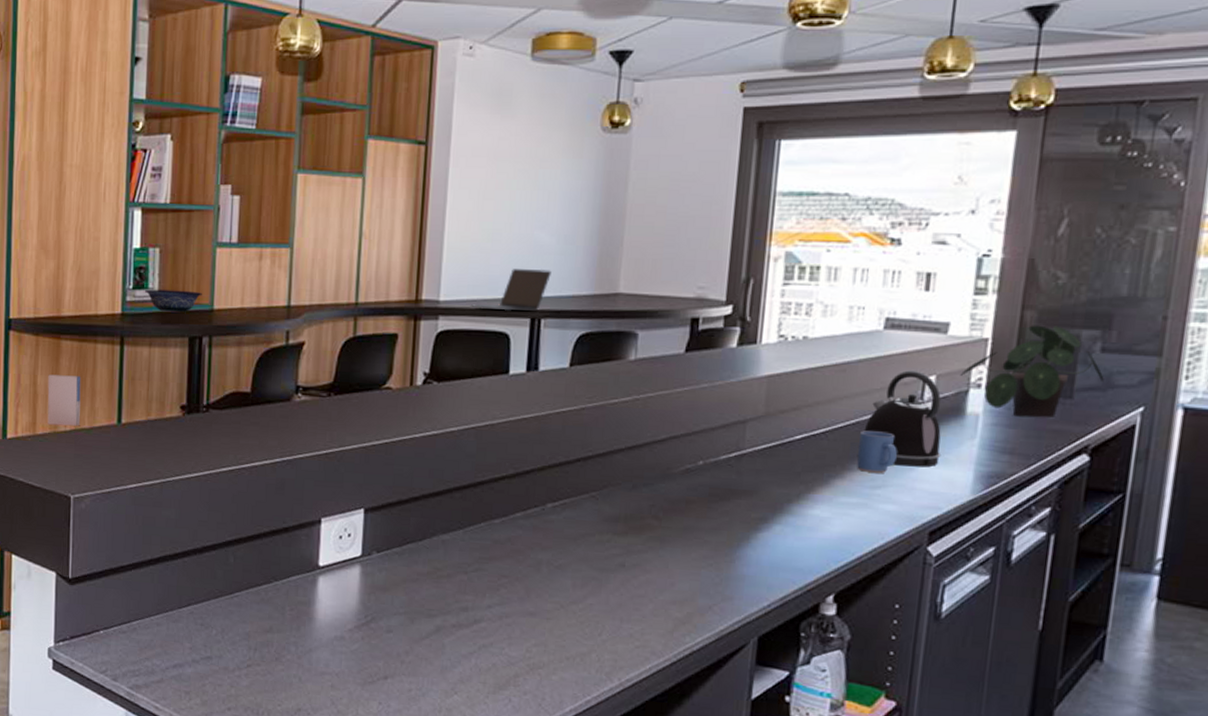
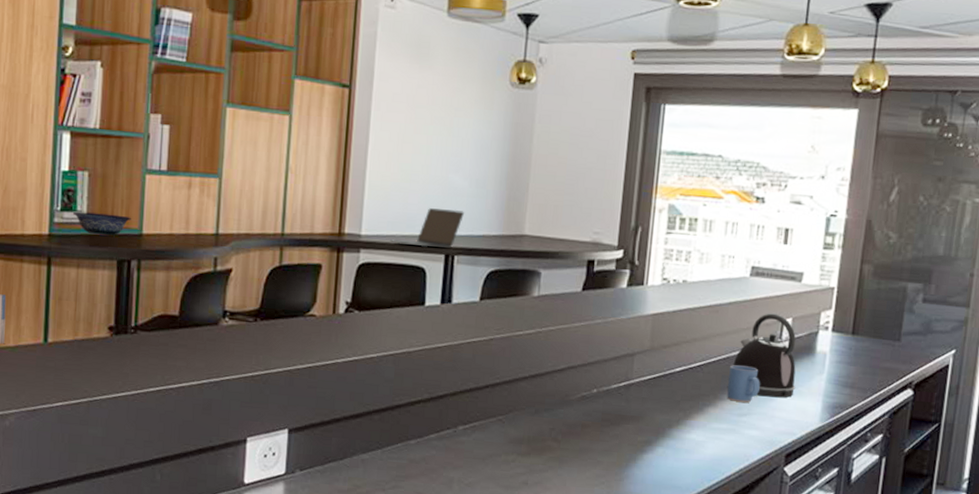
potted plant: present [959,325,1104,419] -> none [811,277,925,358]

